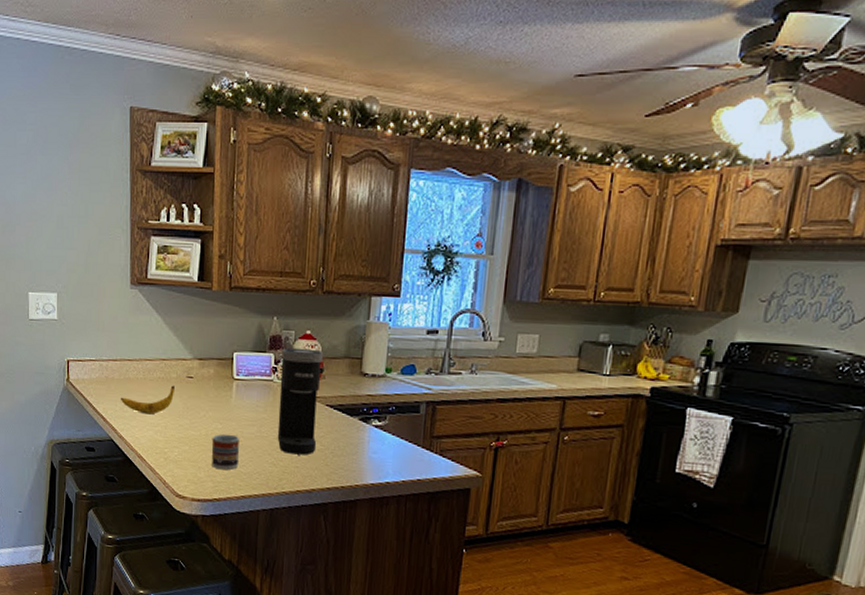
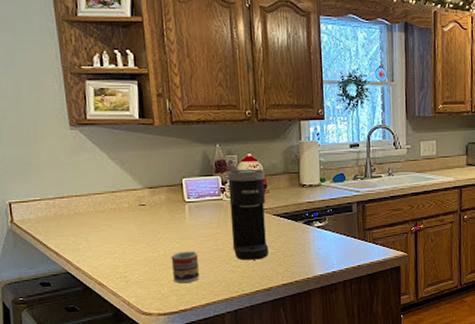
banana: present [121,385,174,415] -> none [73,214,128,244]

